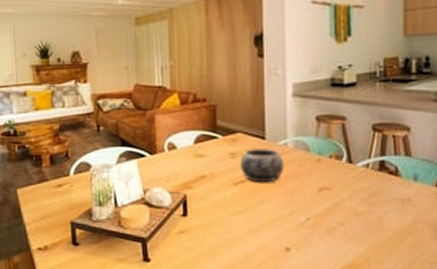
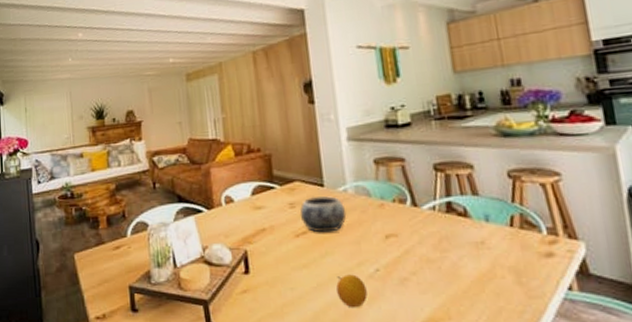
fruit: none [268,222,296,252] -> present [336,274,368,308]

